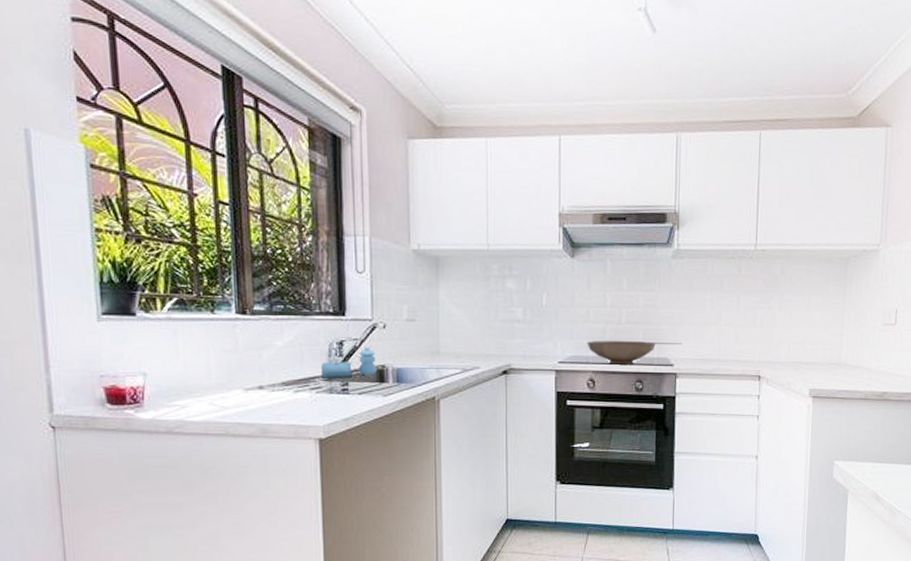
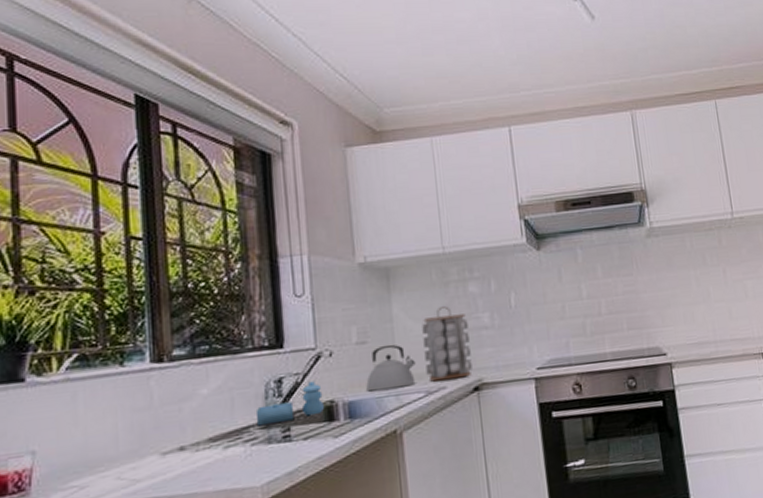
kettle: none [412,324,455,362] -> present [366,344,416,392]
spice rack: none [463,297,503,361] -> present [422,305,472,382]
ramen bowl: present [587,340,682,365] -> none [566,328,672,363]

